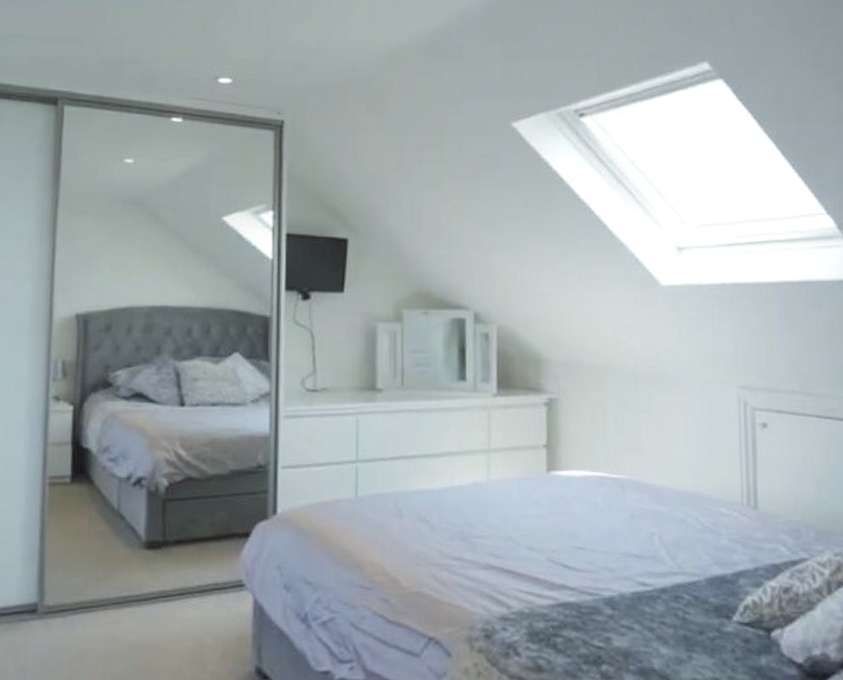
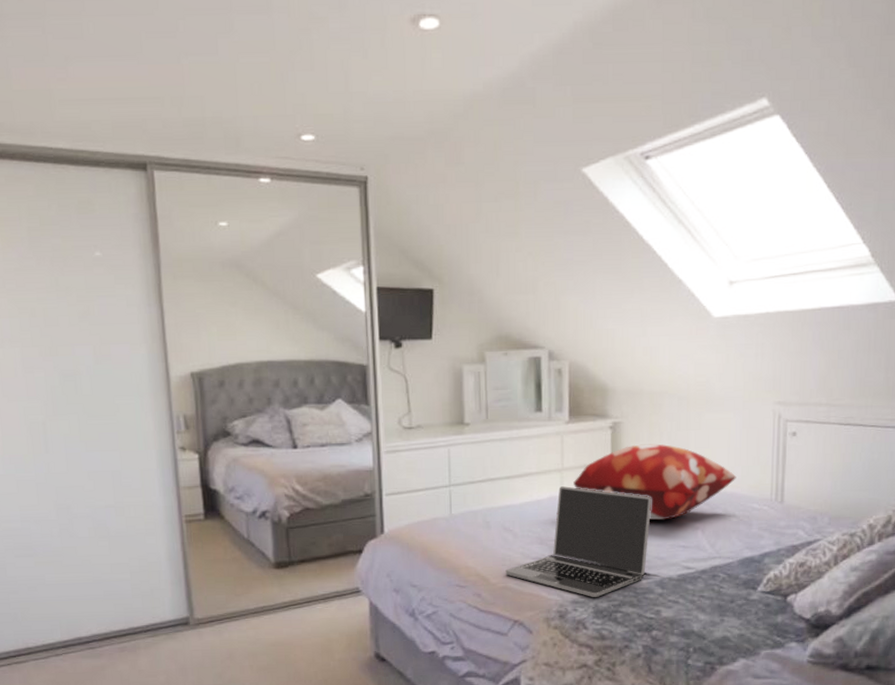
laptop: none [419,471,597,615] -> present [505,486,652,598]
decorative pillow: none [502,426,698,521] -> present [573,444,736,521]

